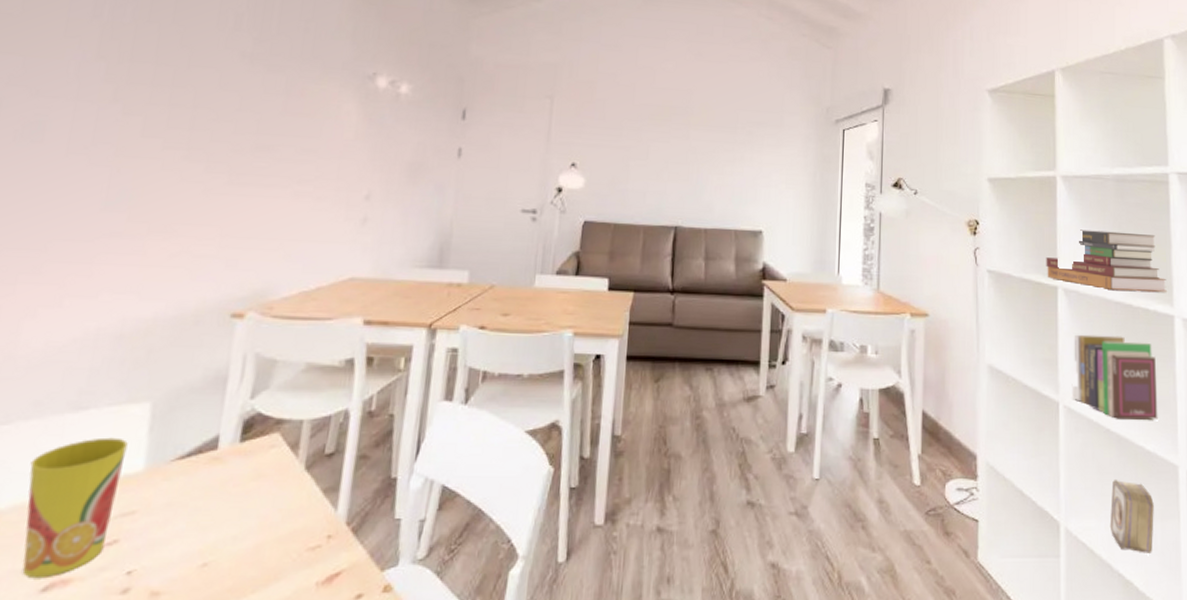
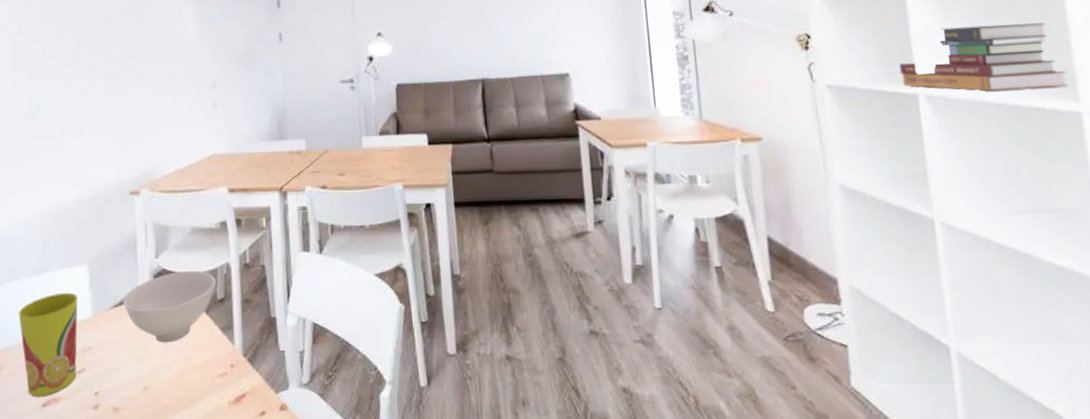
bowl: none [193,416,328,505] -> present [123,270,216,342]
books: present [1072,334,1158,420] -> none [945,141,1071,234]
decorative box: present [1109,478,1154,555] -> none [1013,298,1078,380]

